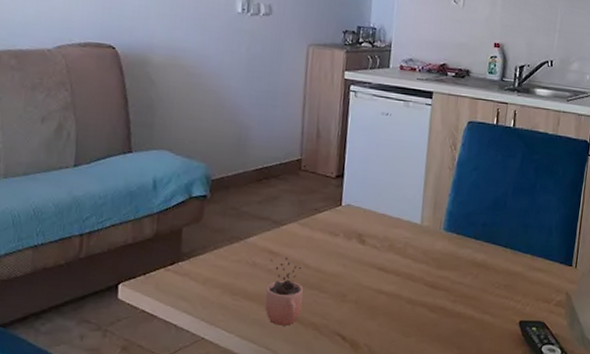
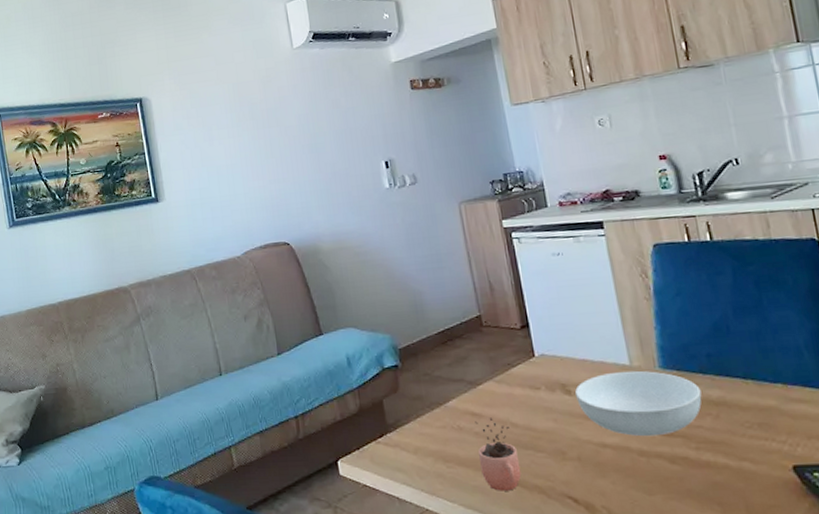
serving bowl: none [367,229,470,288] -> present [574,370,702,437]

